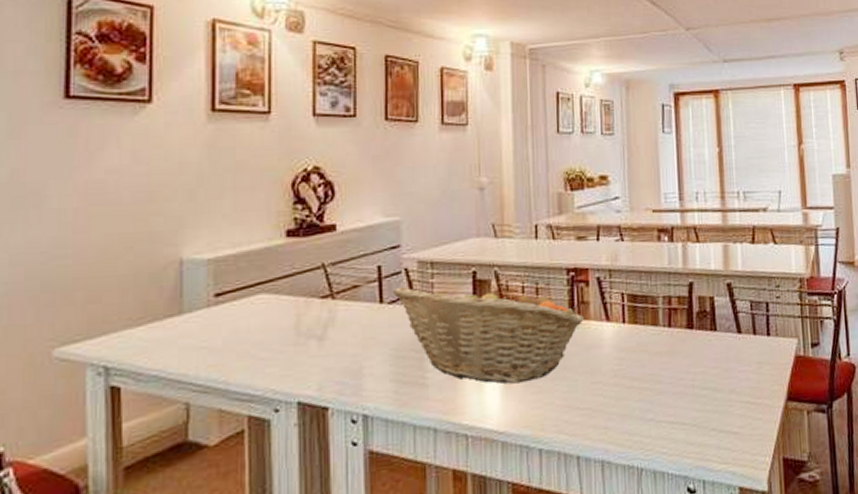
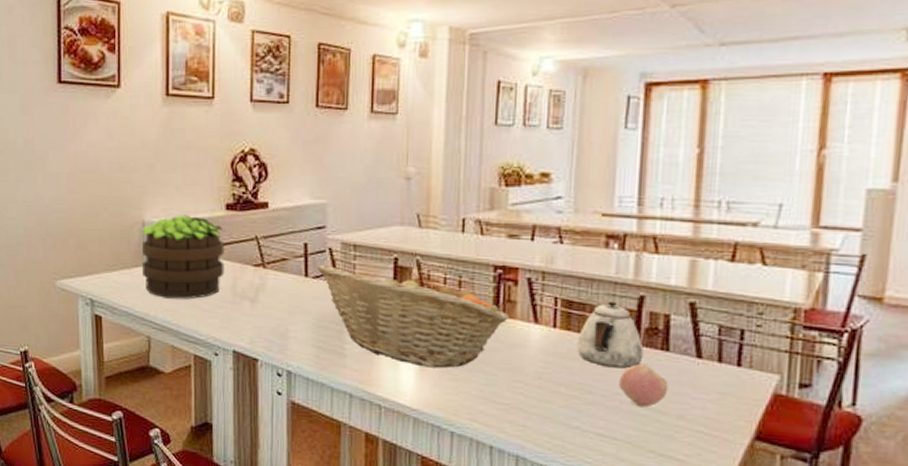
potted plant: none [178,246,287,351] -> present [141,214,226,300]
teapot: none [644,291,698,355] -> present [577,301,644,369]
apple: none [681,347,720,388] -> present [618,364,669,408]

